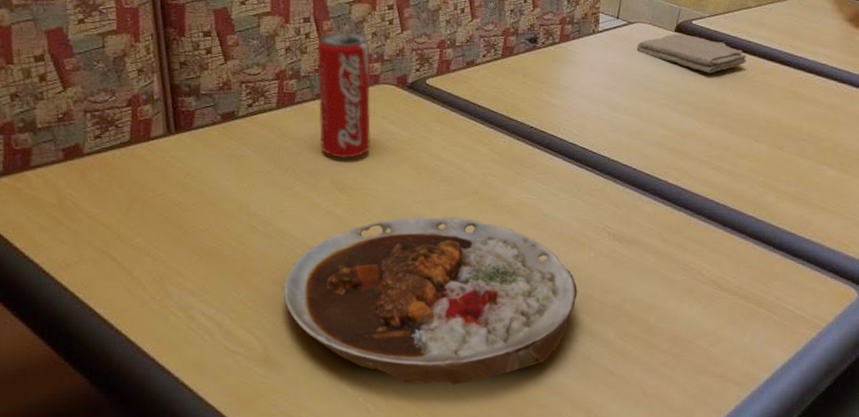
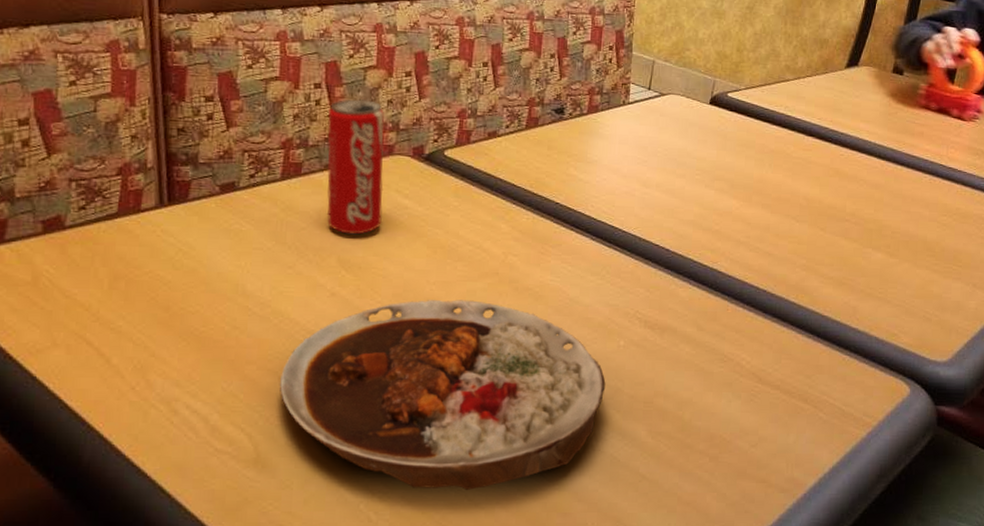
washcloth: present [637,33,747,74] -> none [669,106,786,149]

